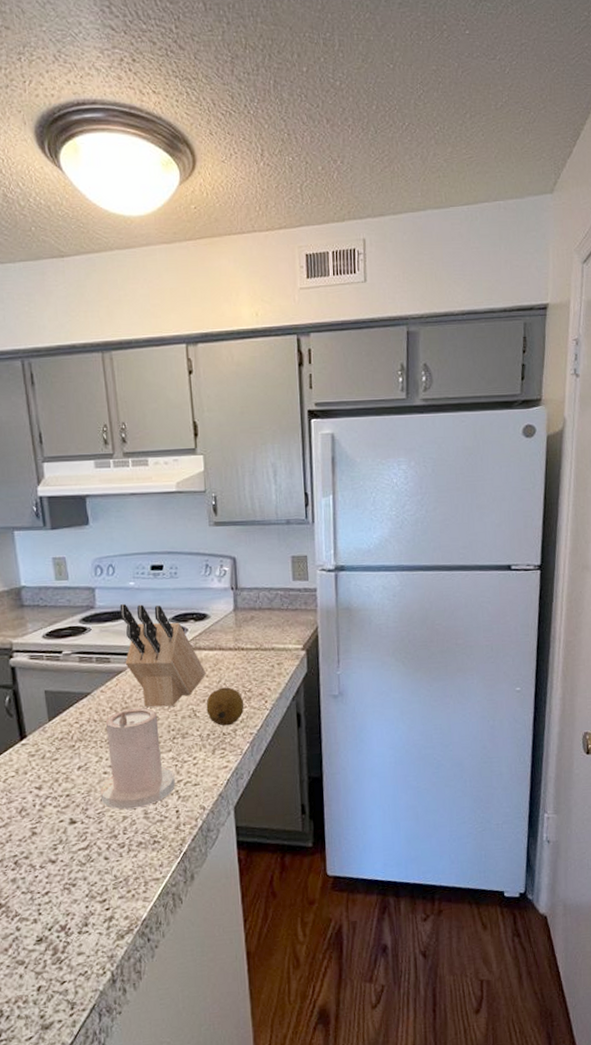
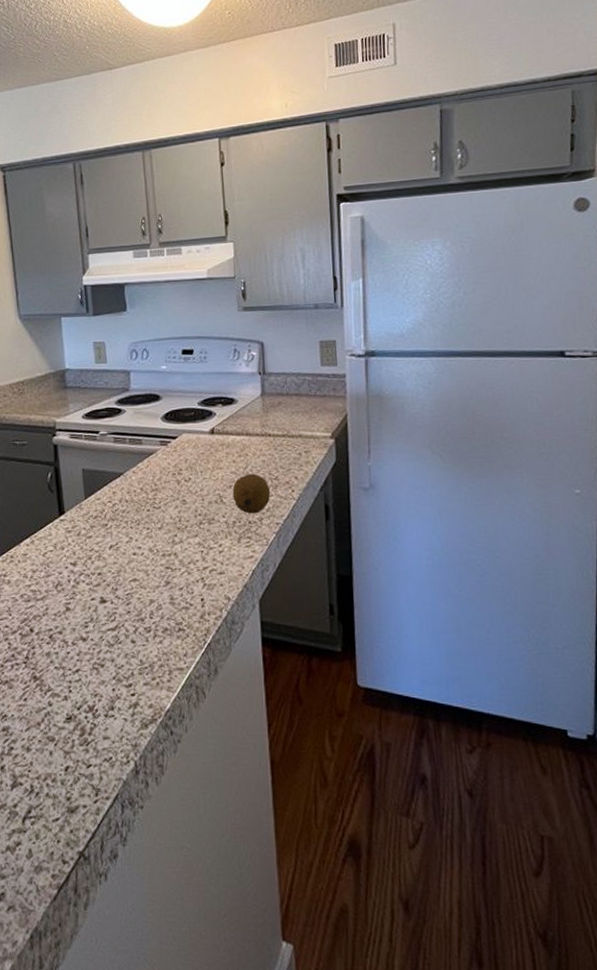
candle: present [100,708,175,810] -> none [129,491,201,593]
knife block: present [119,604,206,707] -> none [152,387,233,491]

